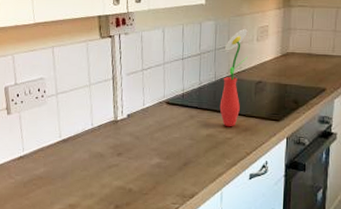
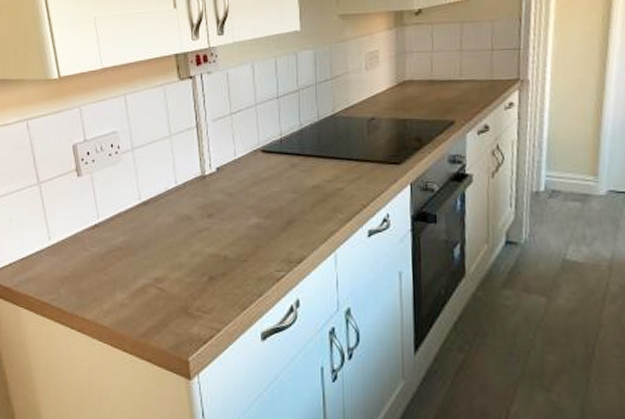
potted flower: present [219,28,248,127] -> none [326,55,356,175]

